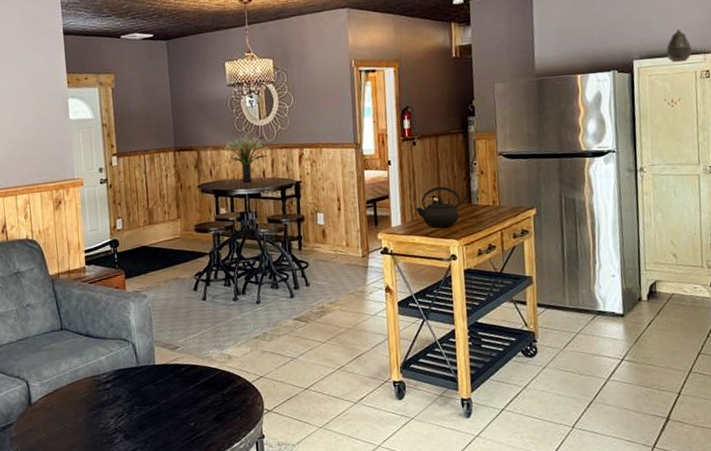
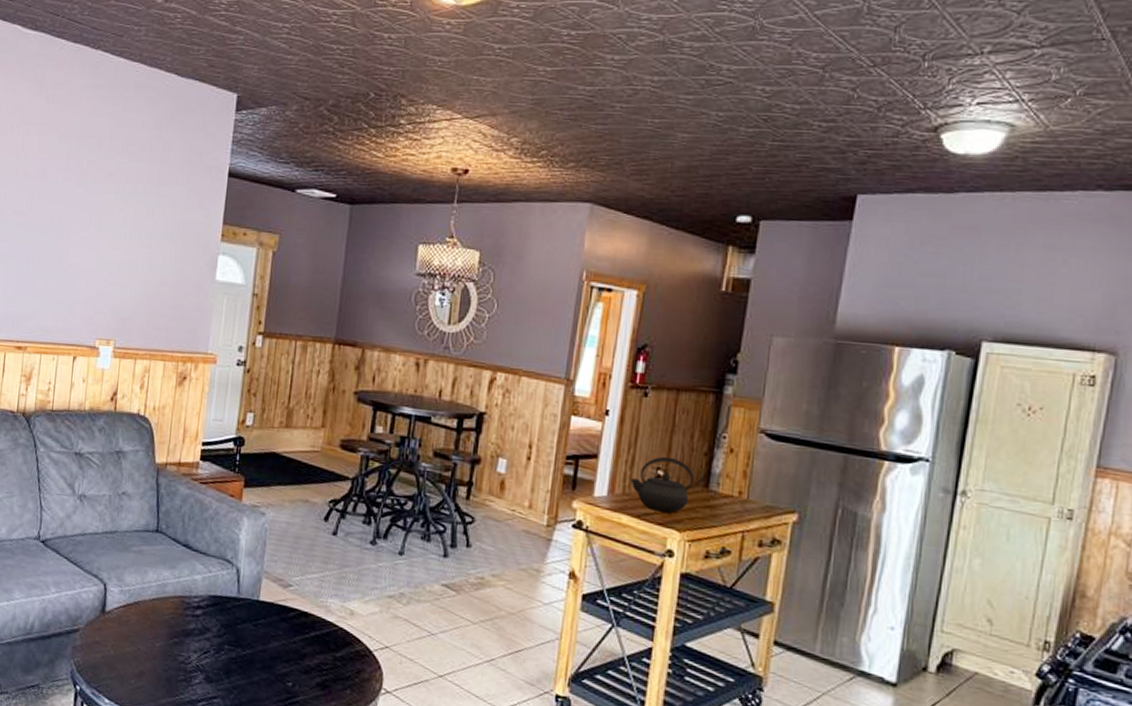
flower arrangement: present [224,134,269,184] -> none [396,339,453,402]
decorative jar: present [666,29,692,63] -> none [1034,311,1075,358]

